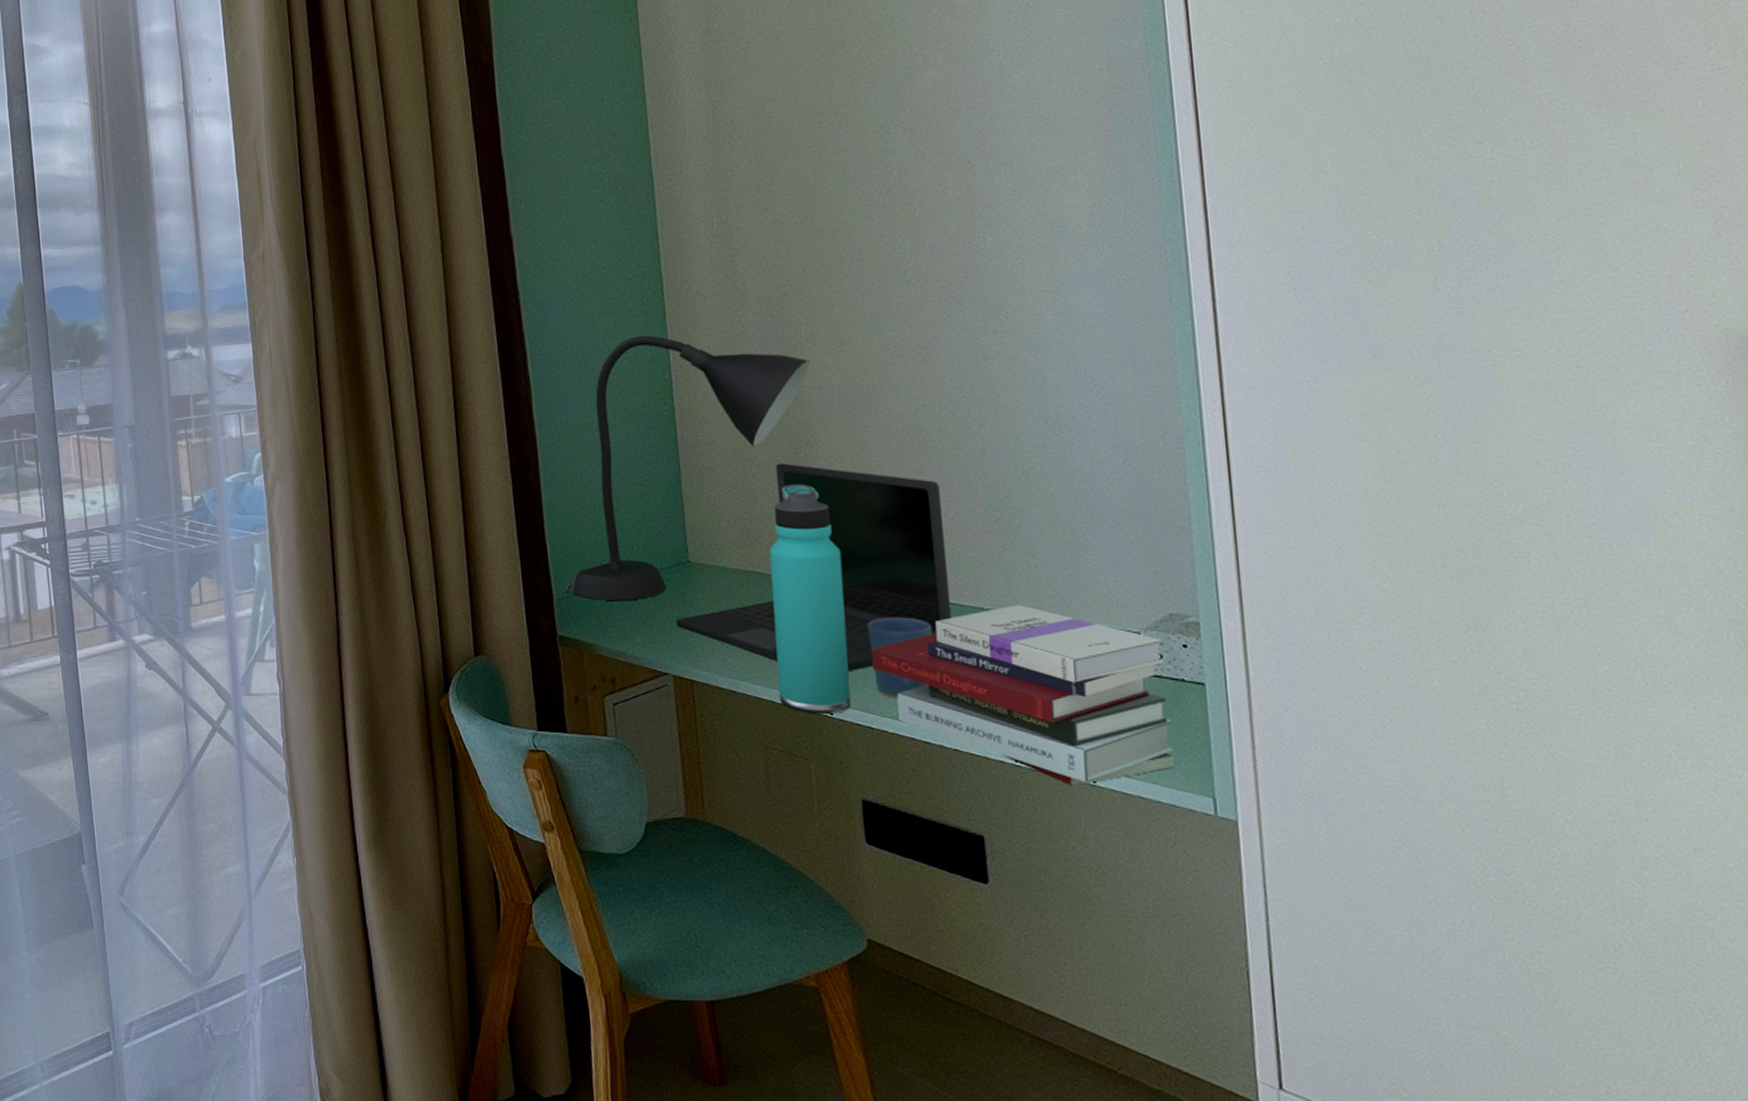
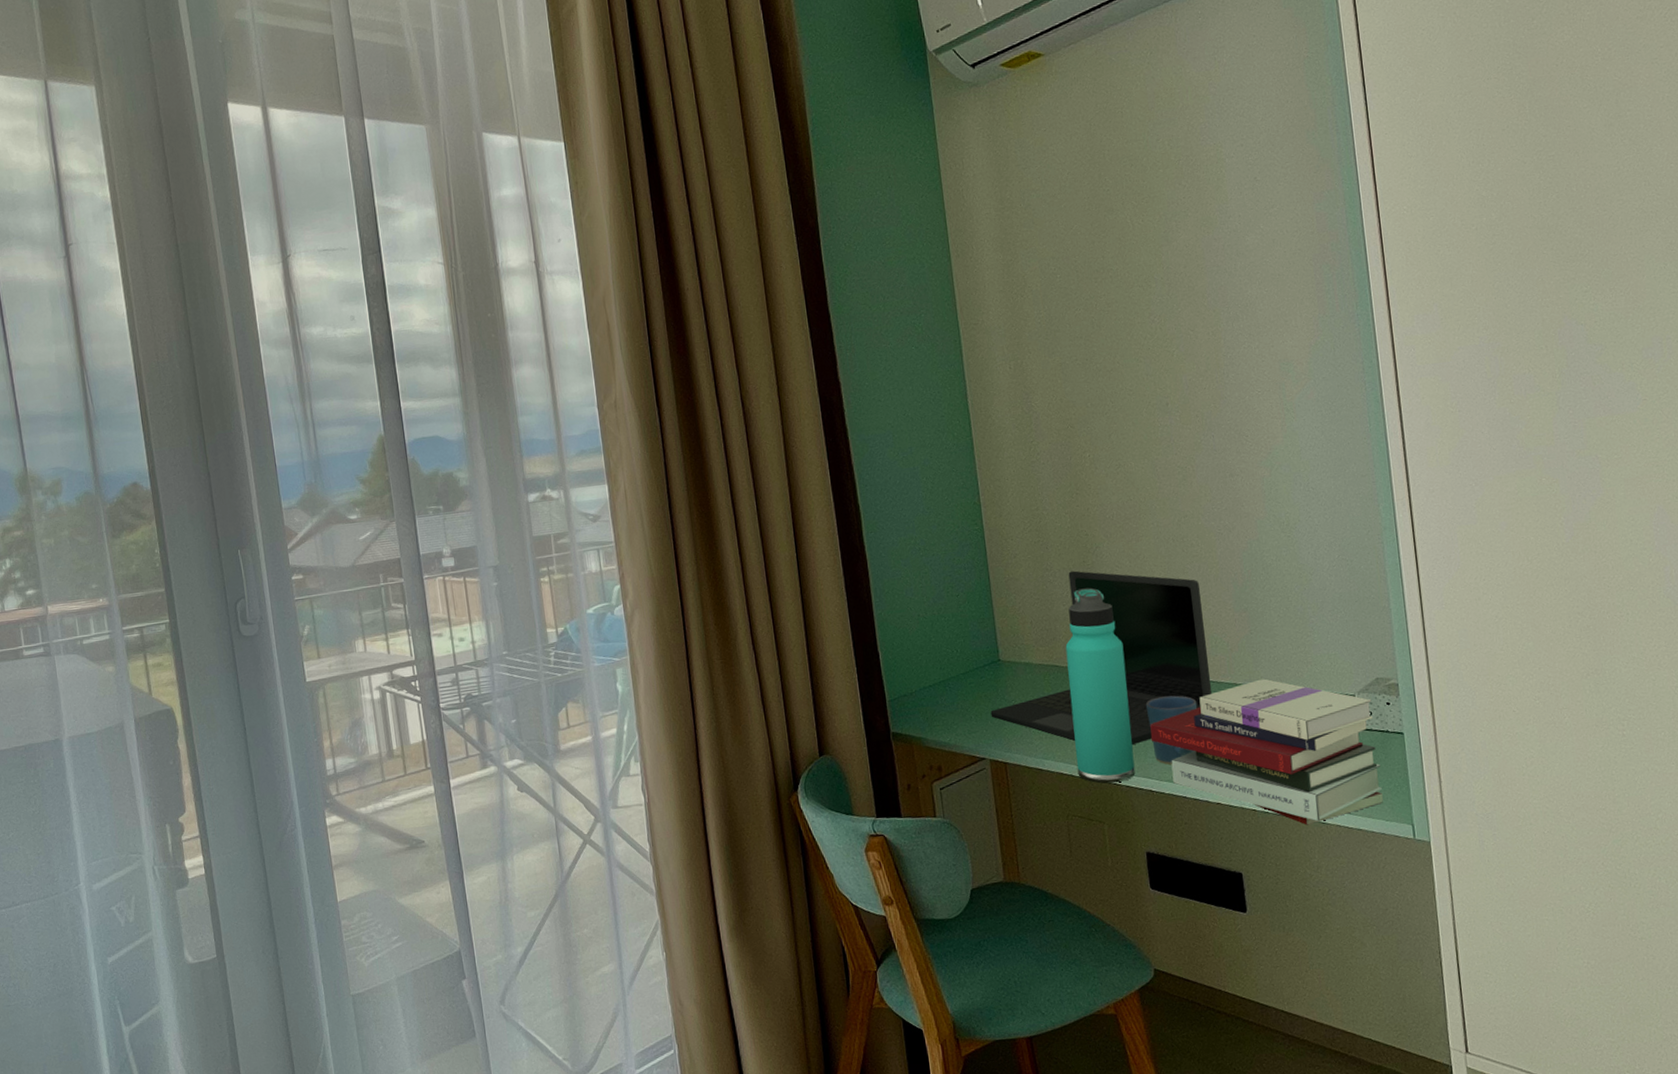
desk lamp: present [565,335,810,602] -> none [896,465,1093,700]

